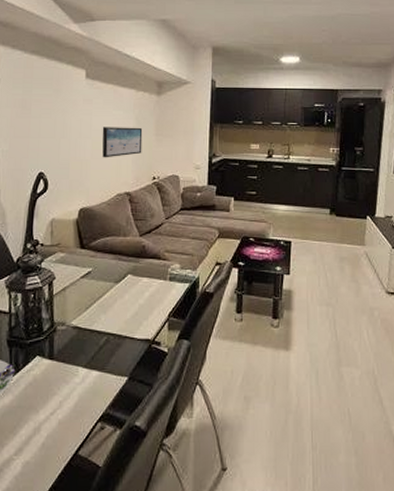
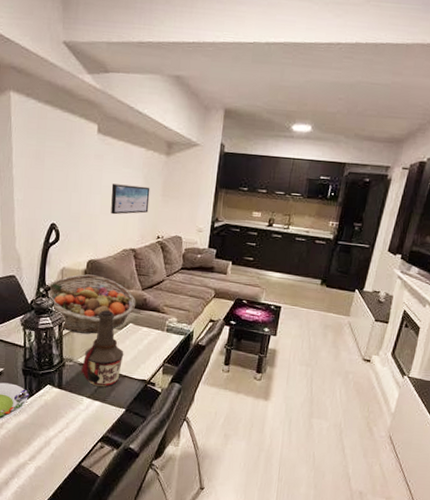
fruit basket: none [33,224,134,291] -> present [46,274,137,334]
bottle: none [74,263,123,353] -> present [80,310,124,388]

